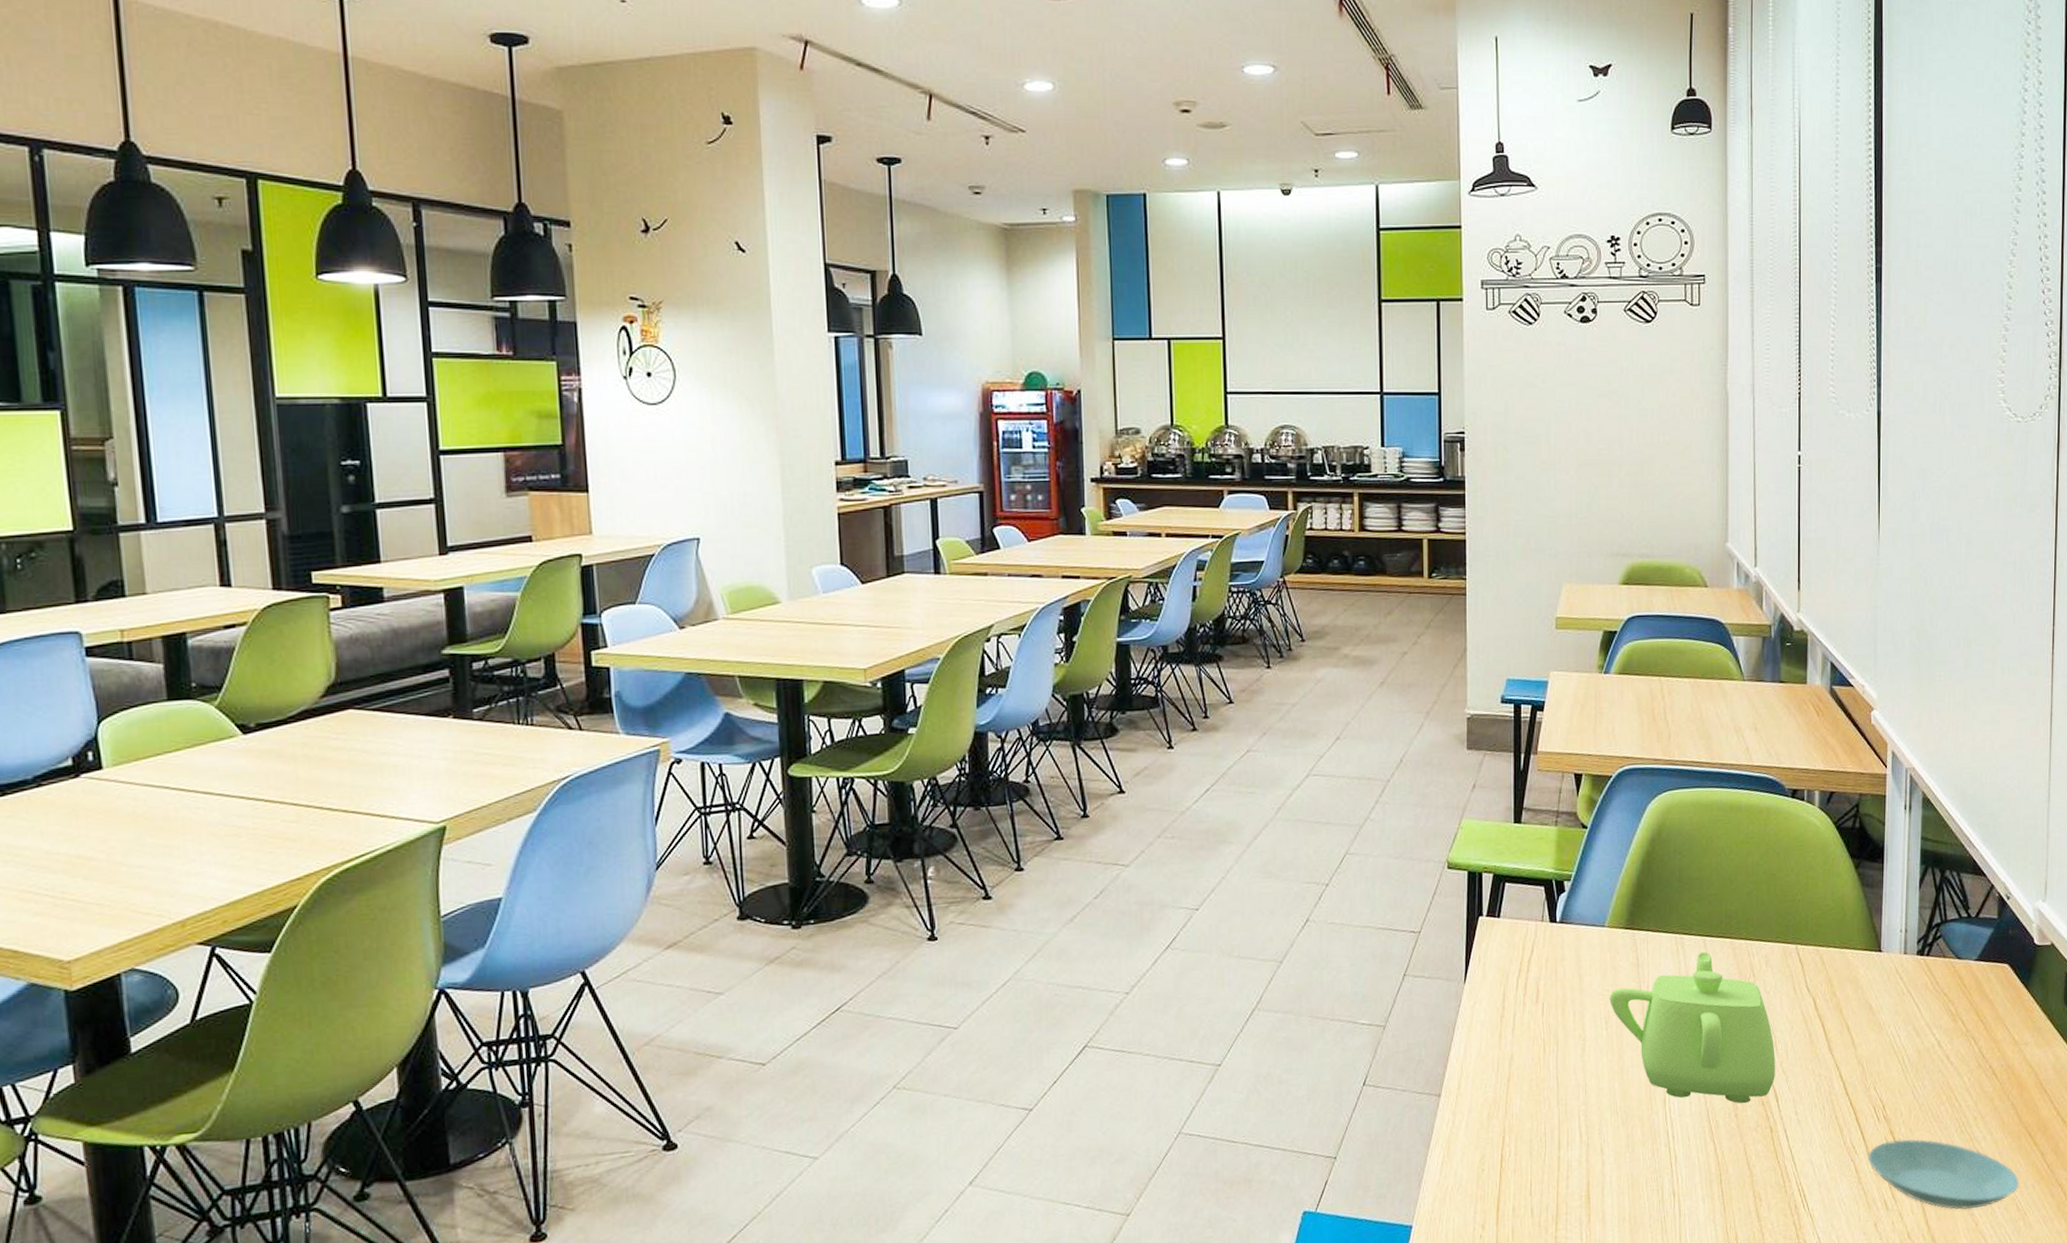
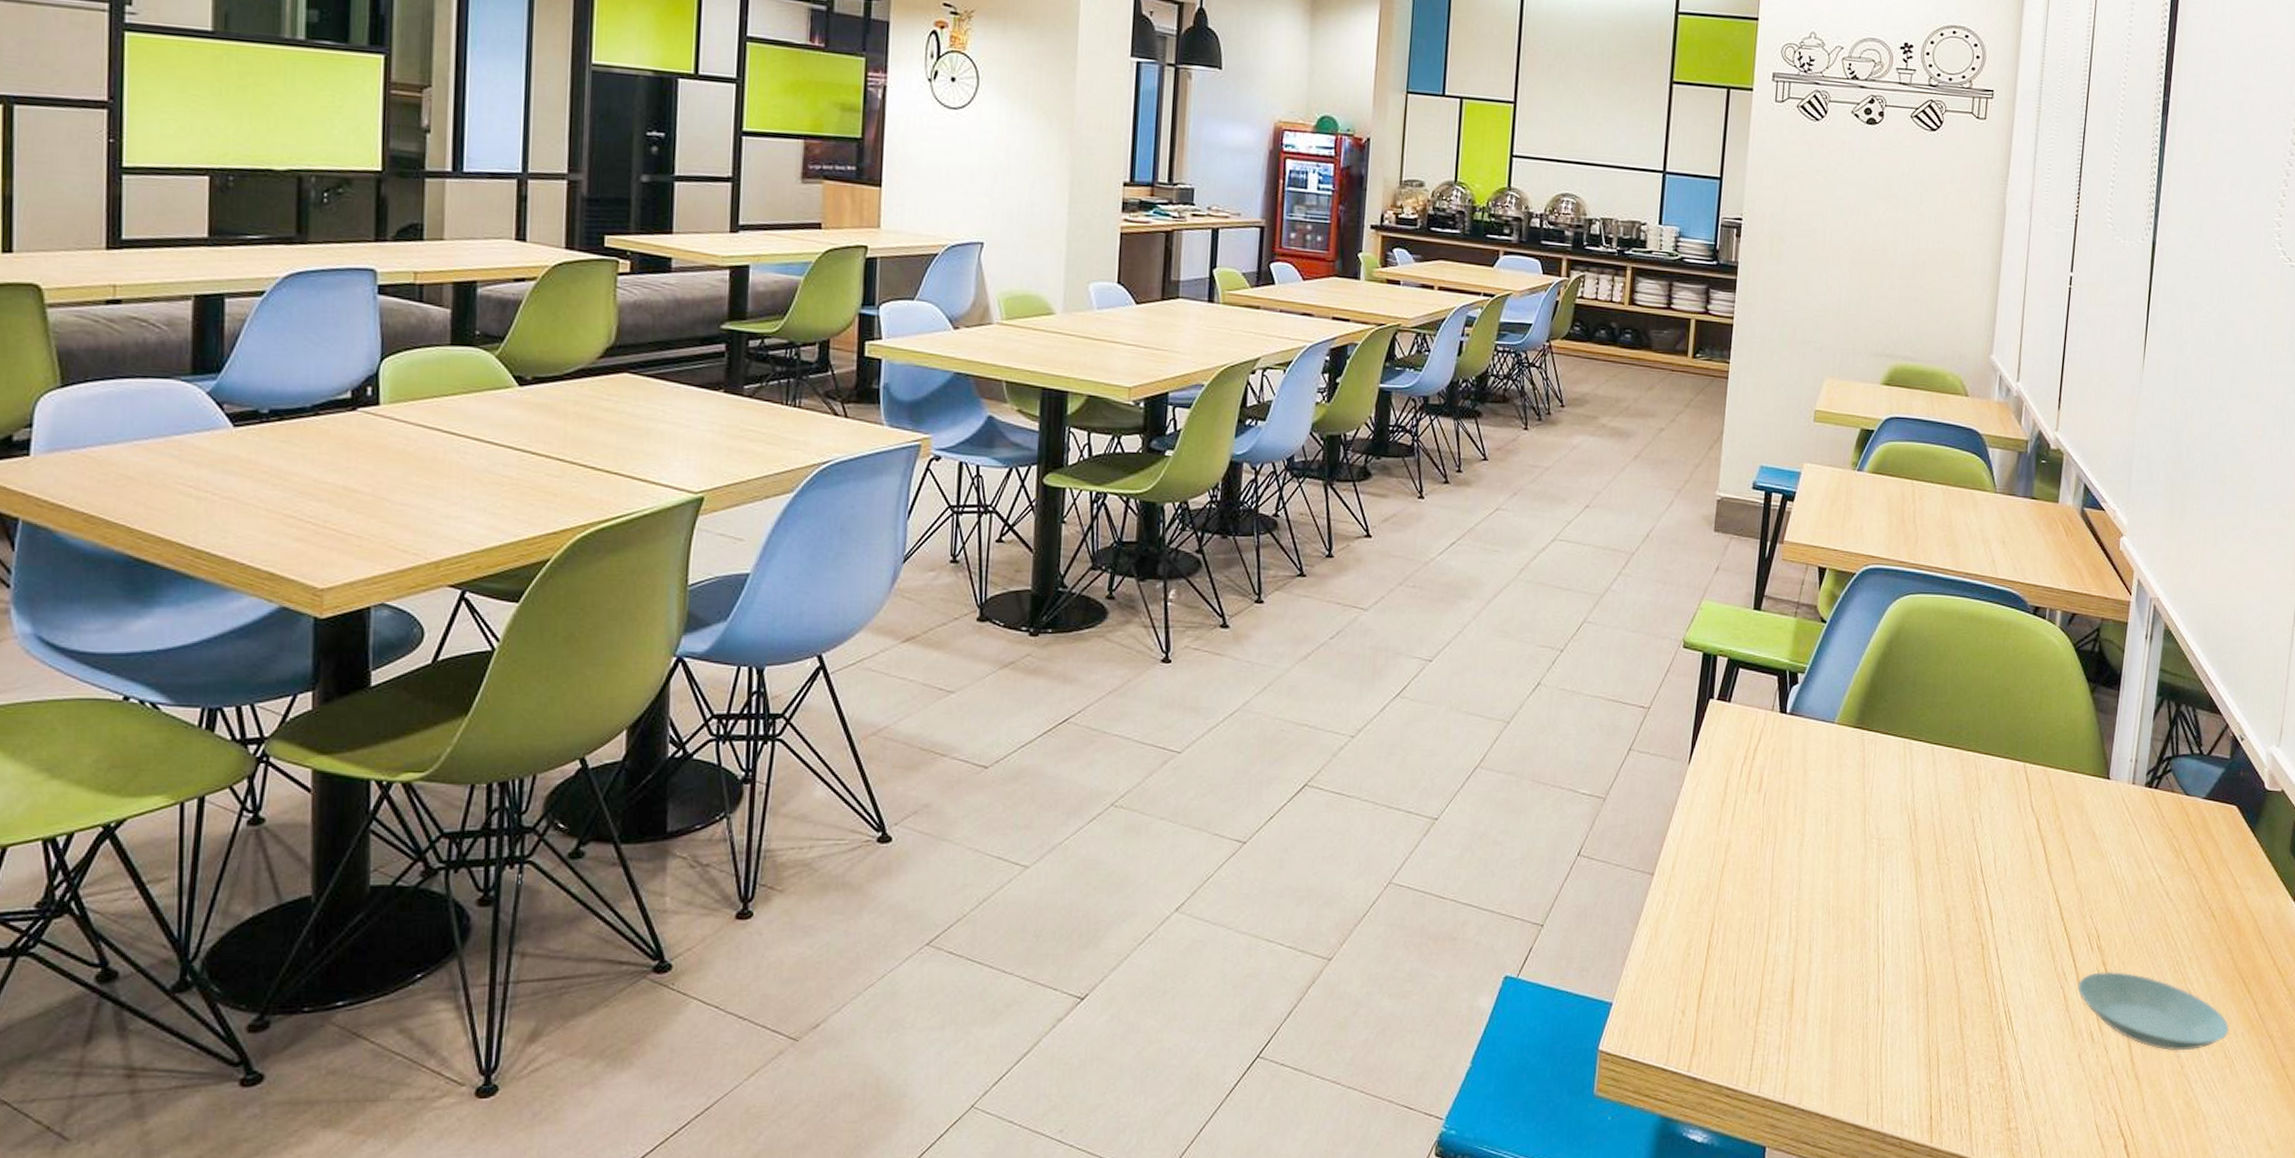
teapot: present [1609,951,1775,1104] -> none [1832,759,1994,917]

